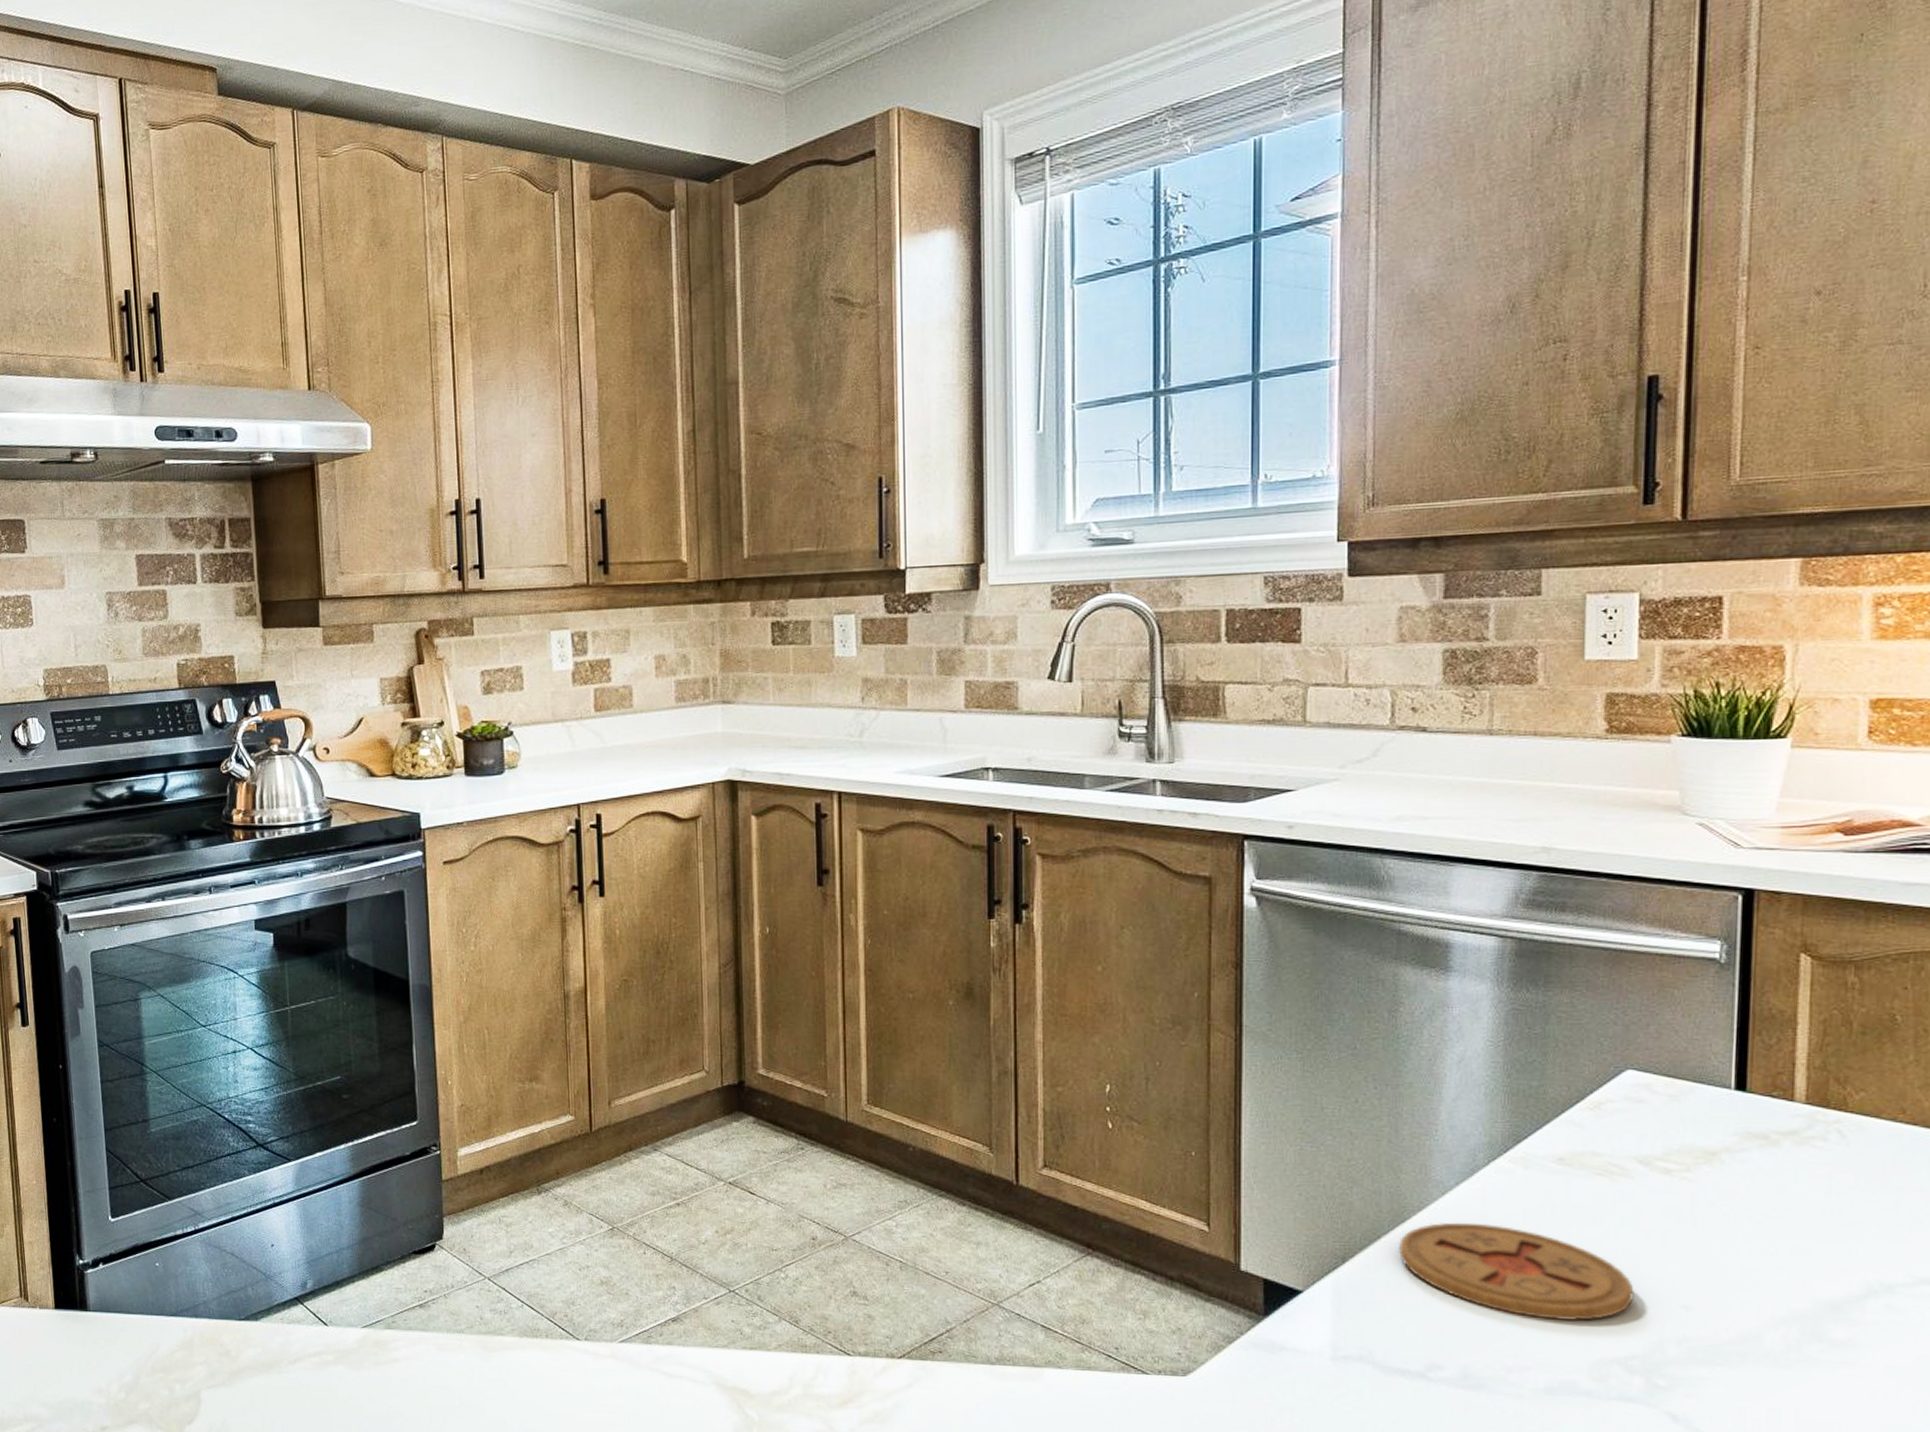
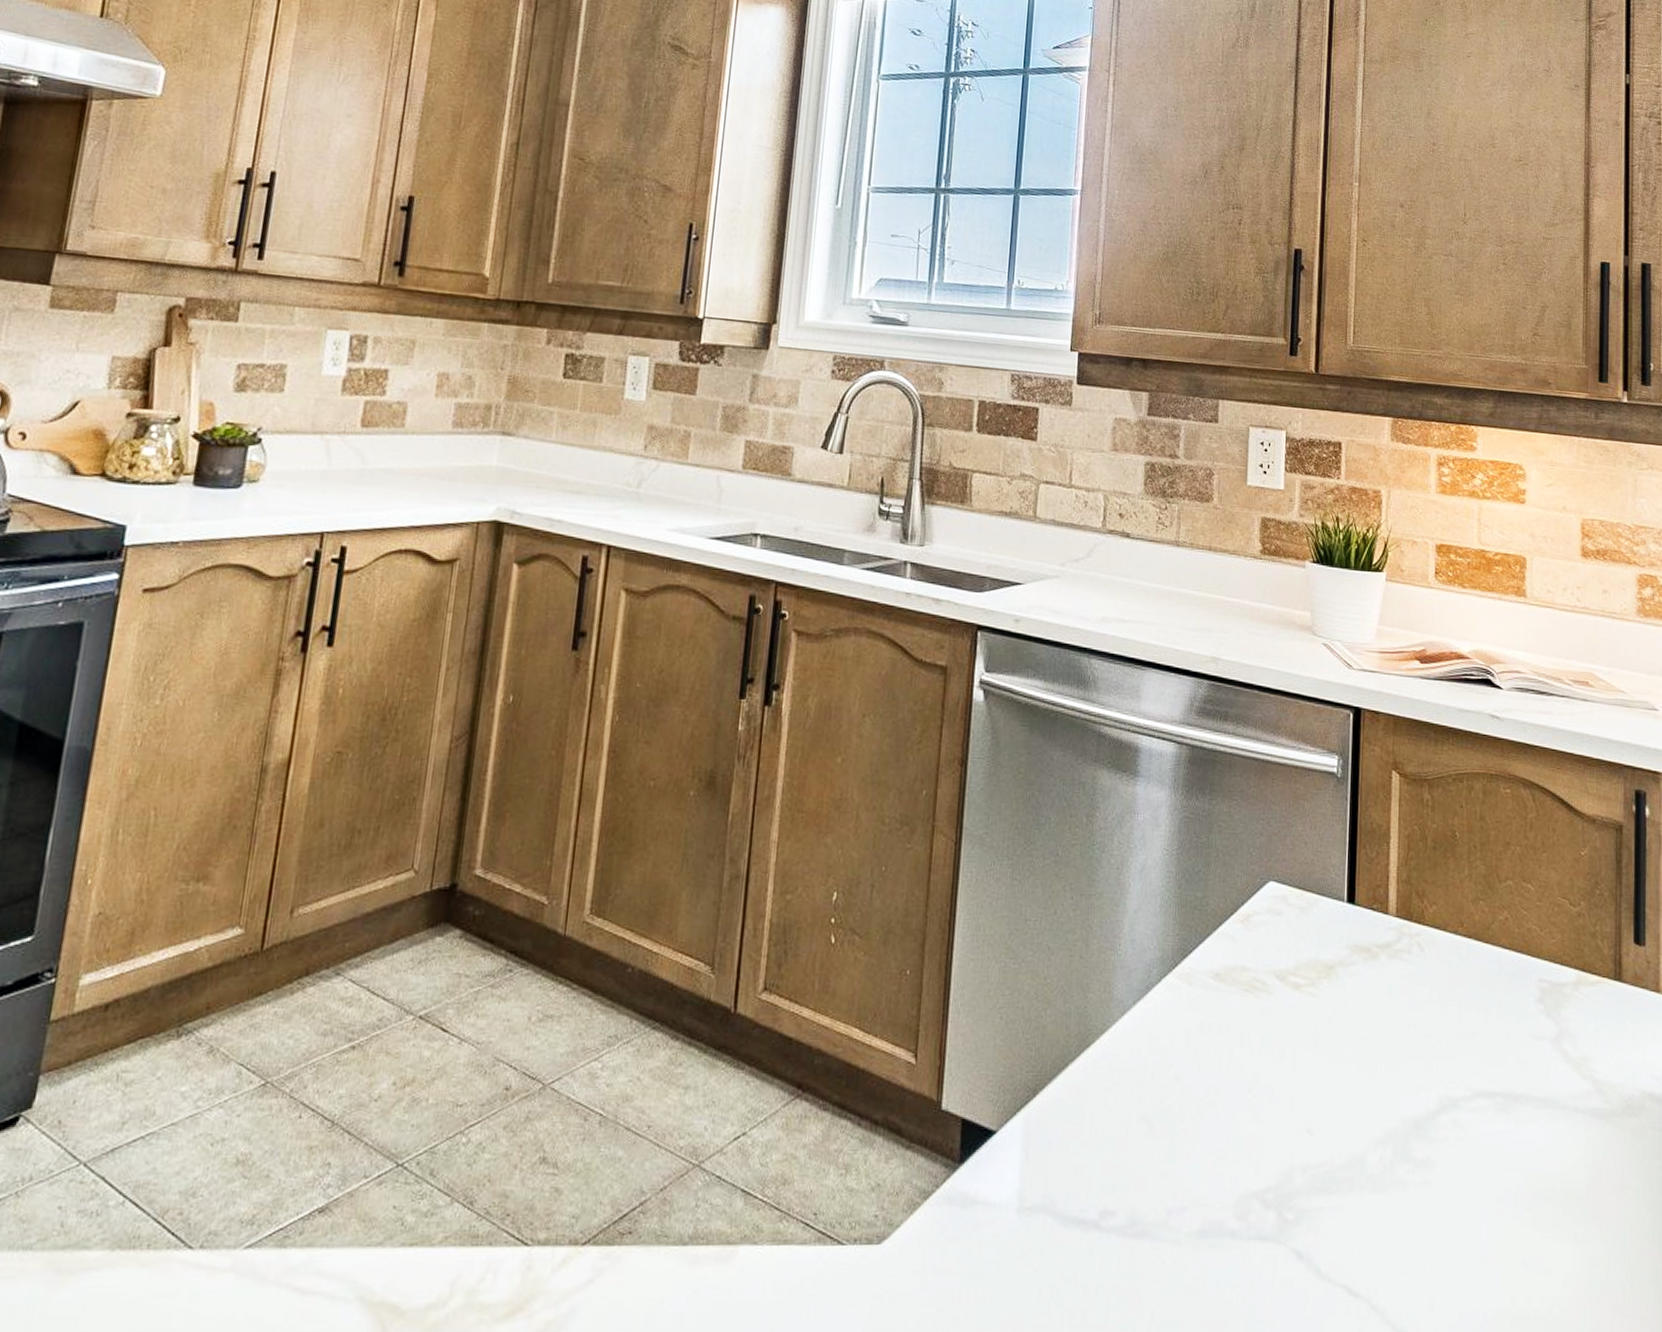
coaster: present [1397,1222,1634,1321] -> none [1081,1045,1271,1153]

